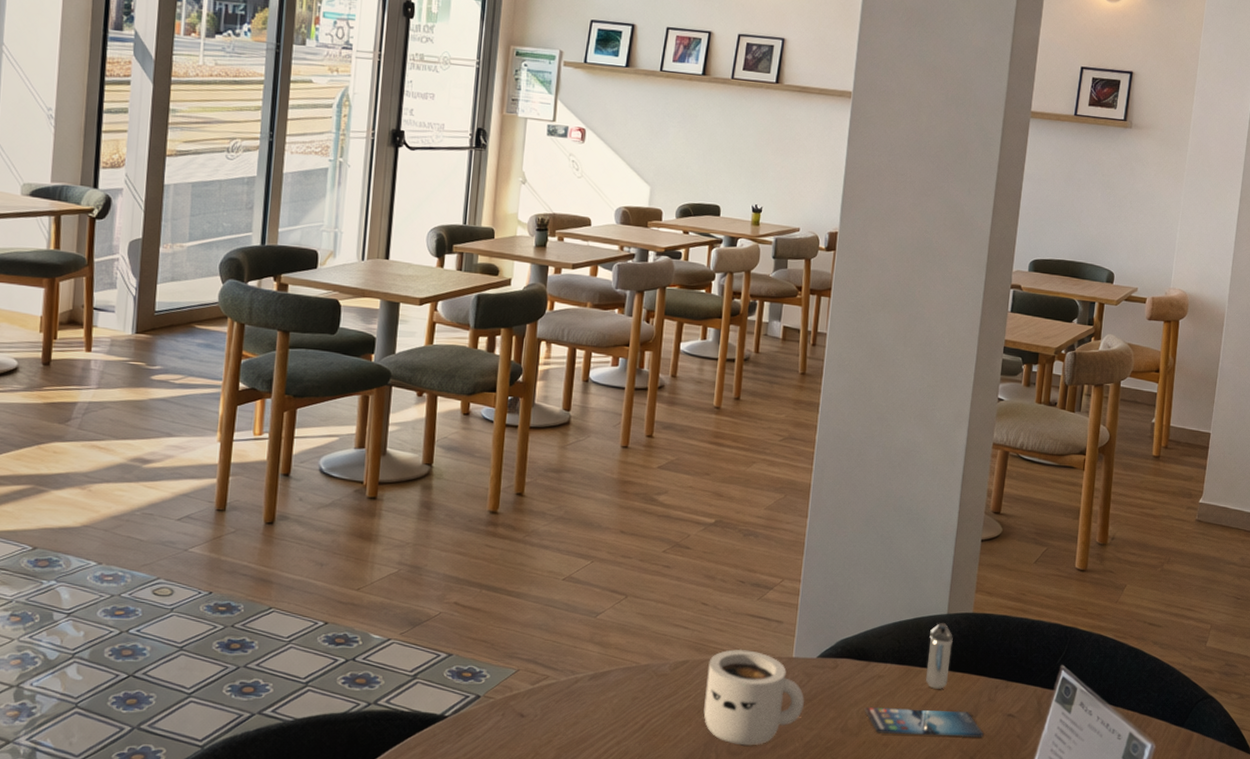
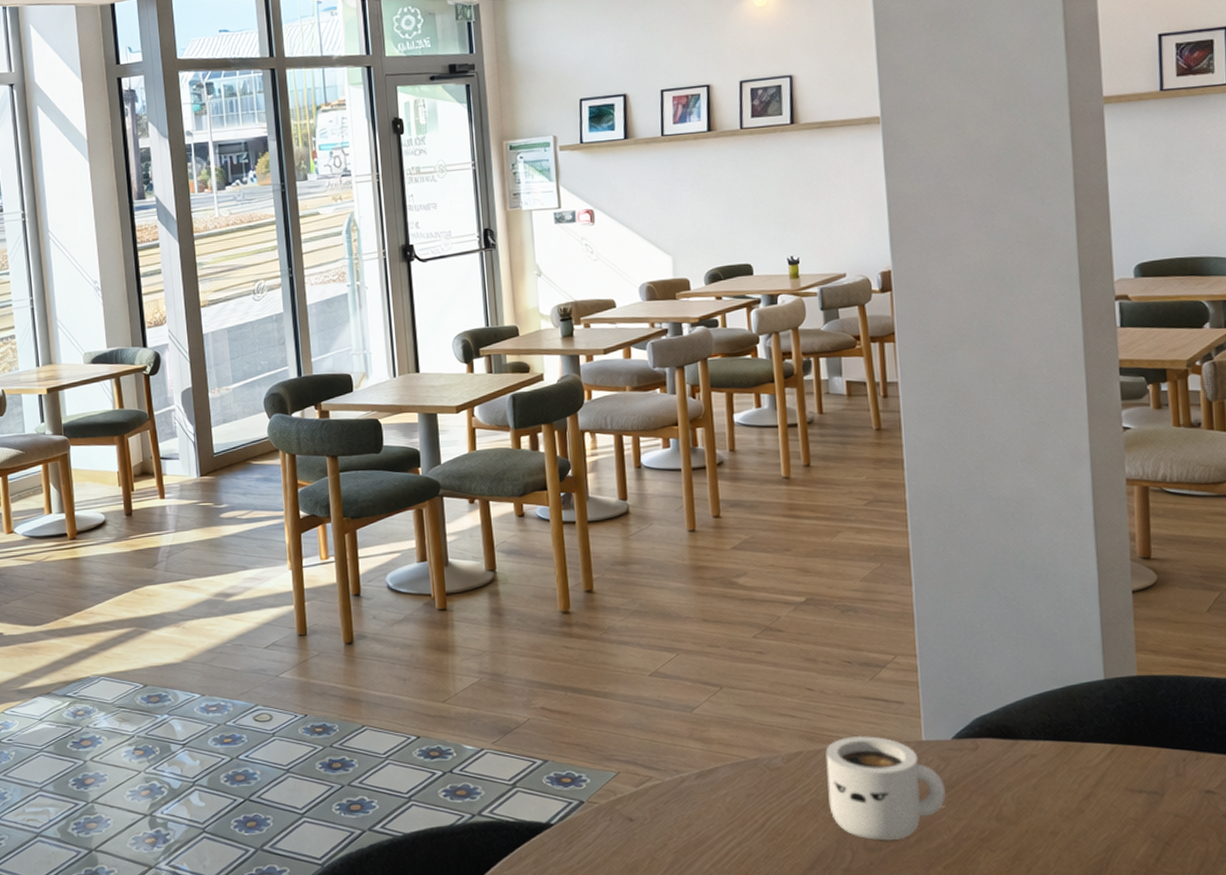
smartphone: present [864,706,984,737] -> none [1020,789,1178,821]
shaker: present [925,623,953,689] -> none [1086,690,1119,766]

